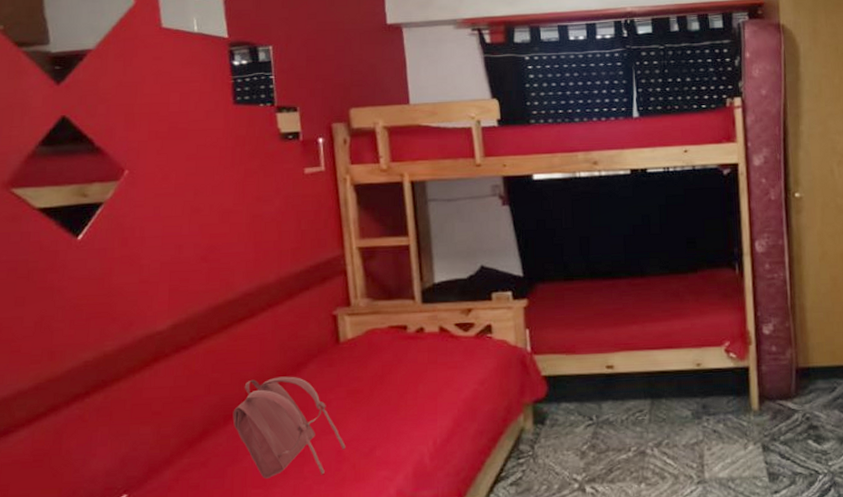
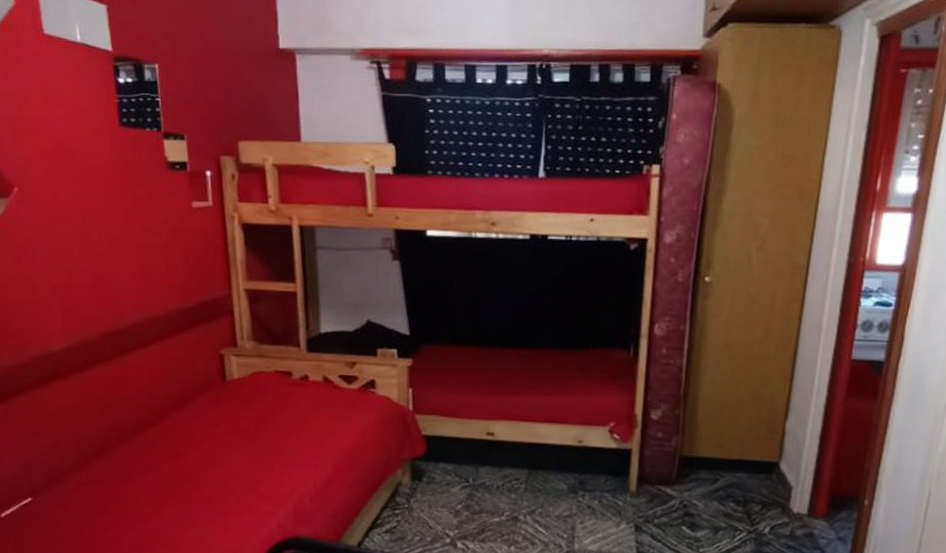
backpack: present [232,376,346,479] -> none [125,407,231,502]

